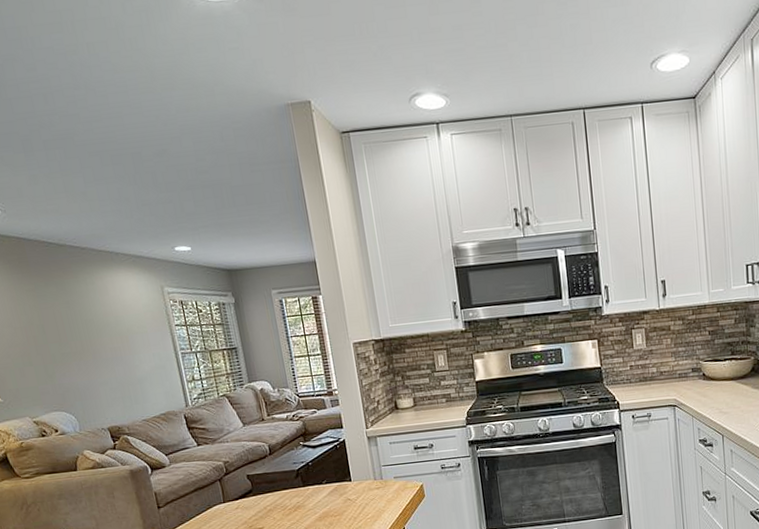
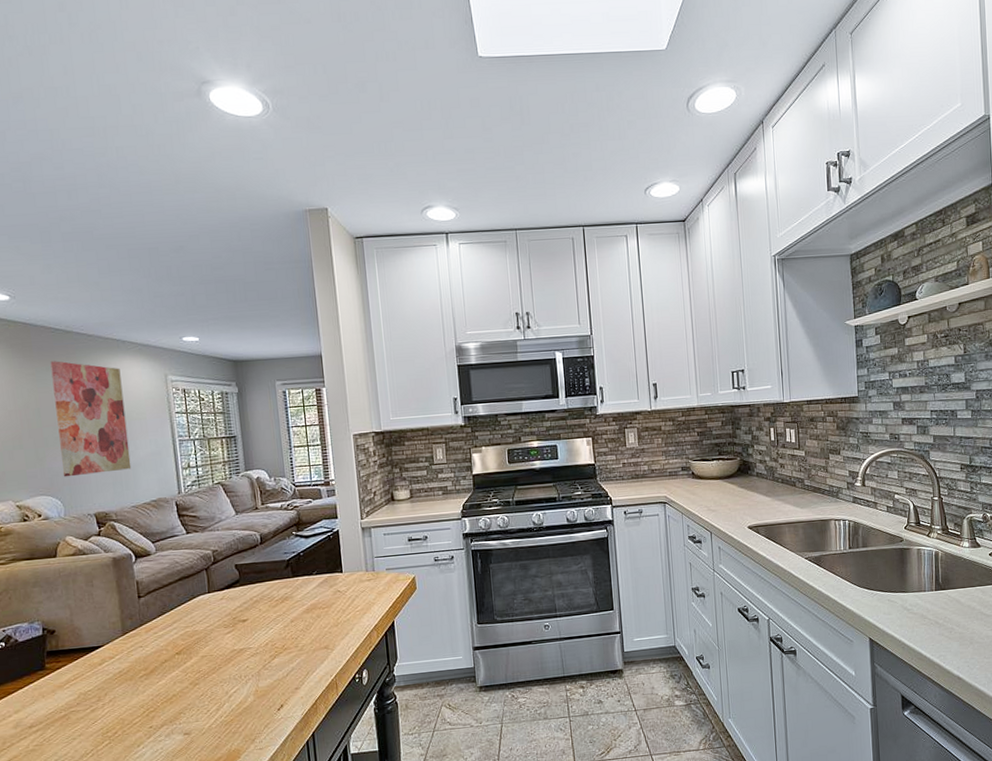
wall art: none [48,275,138,393] -> present [50,361,132,477]

